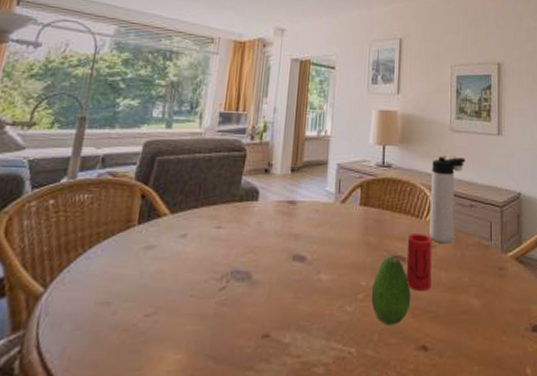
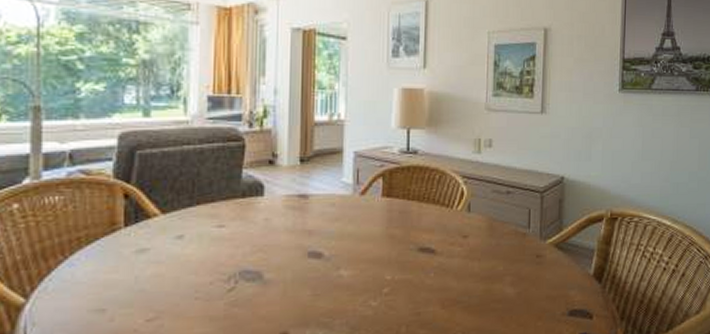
fruit: present [372,256,411,326] -> none [398,248,441,318]
cup: present [406,234,432,292] -> none [435,224,464,283]
thermos bottle: present [430,157,466,244] -> none [461,140,503,234]

